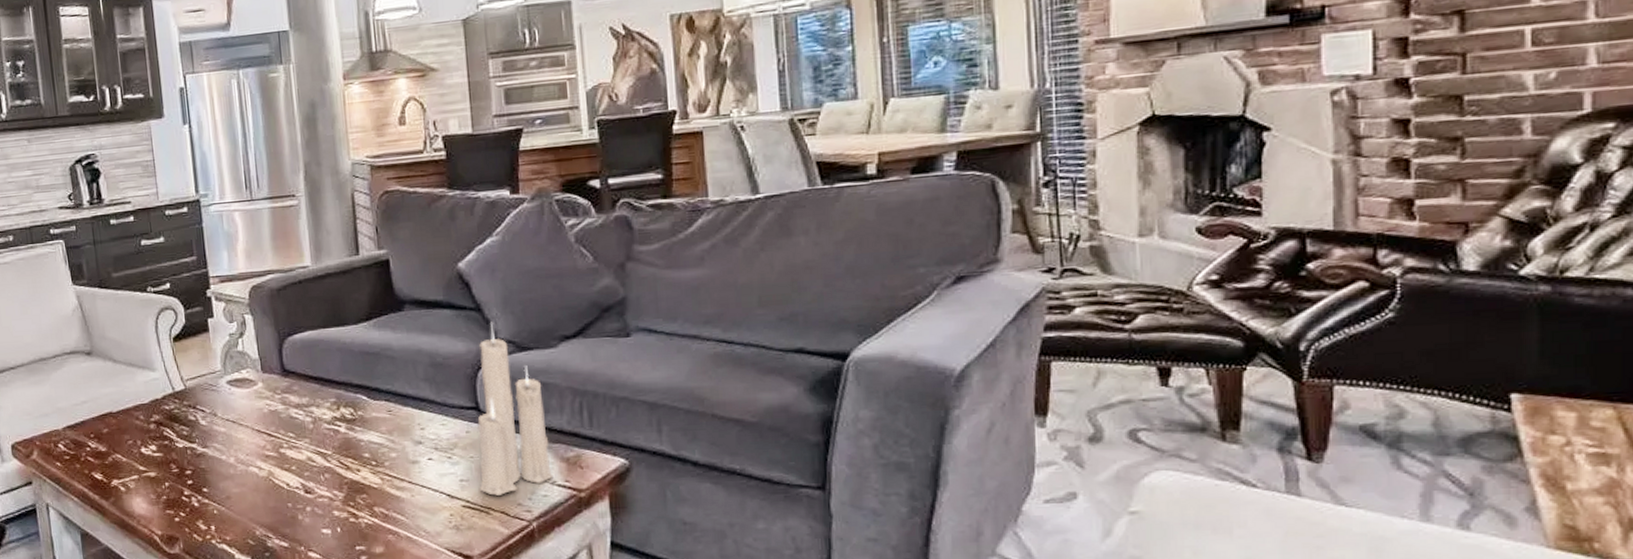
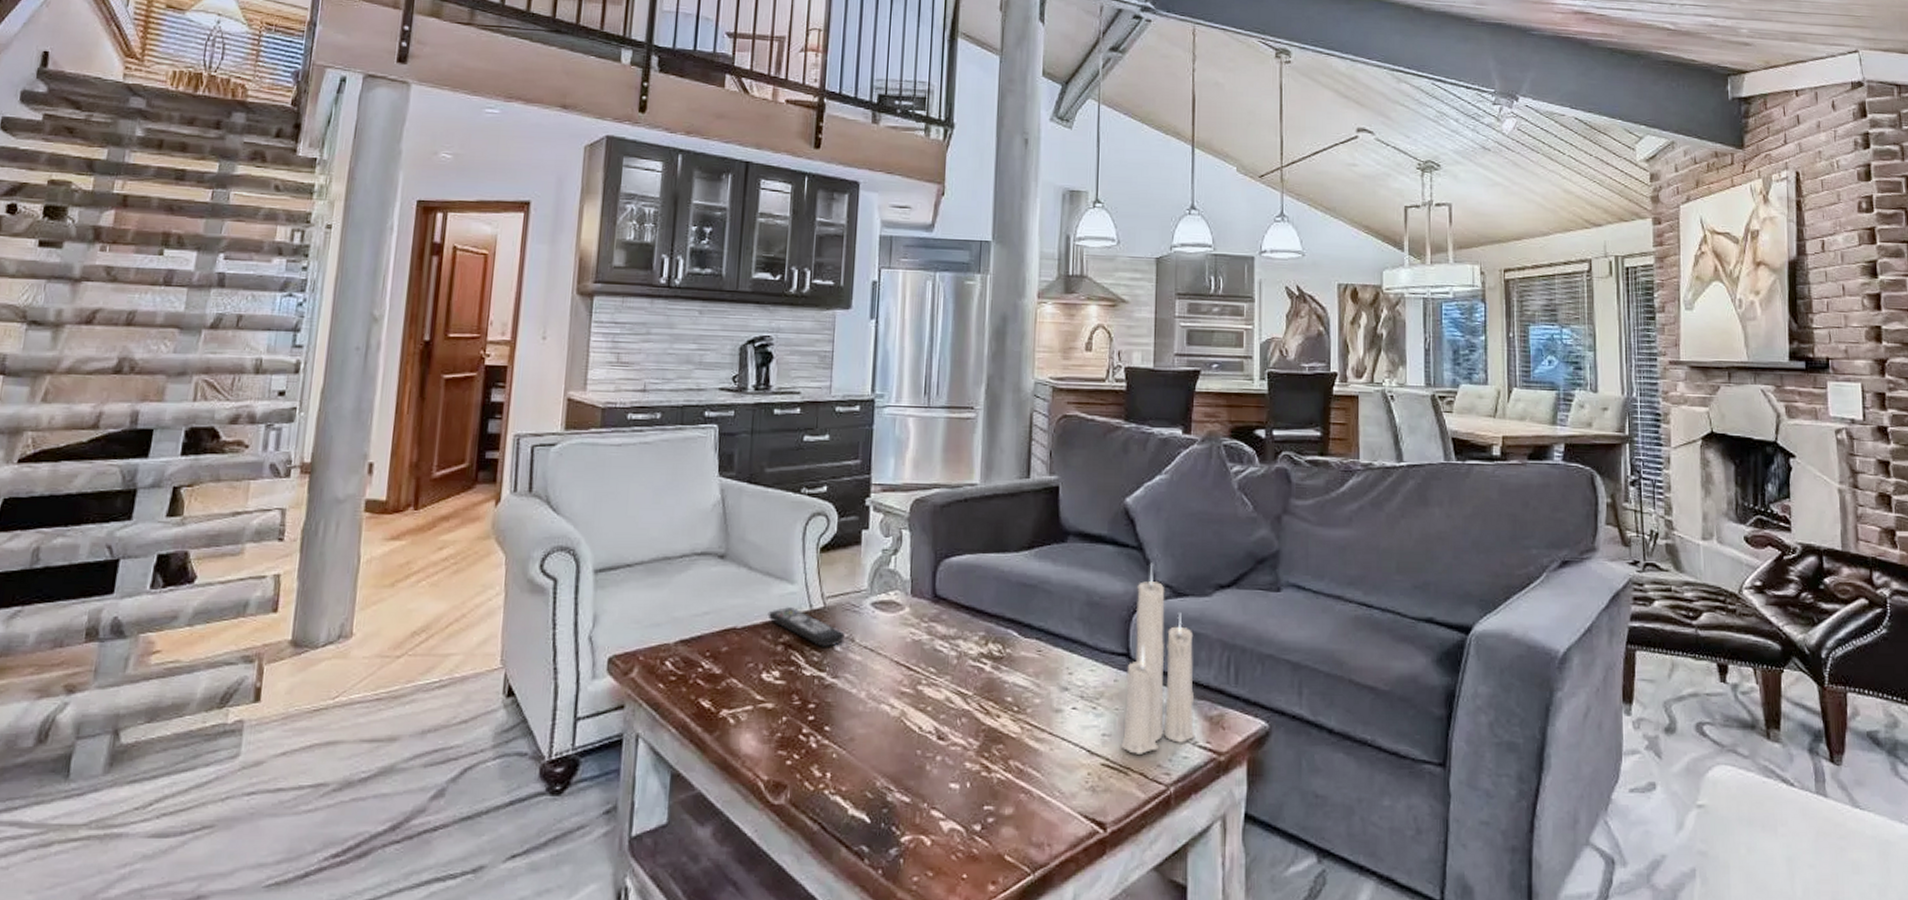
remote control: none [137,391,208,423] -> present [767,607,845,647]

